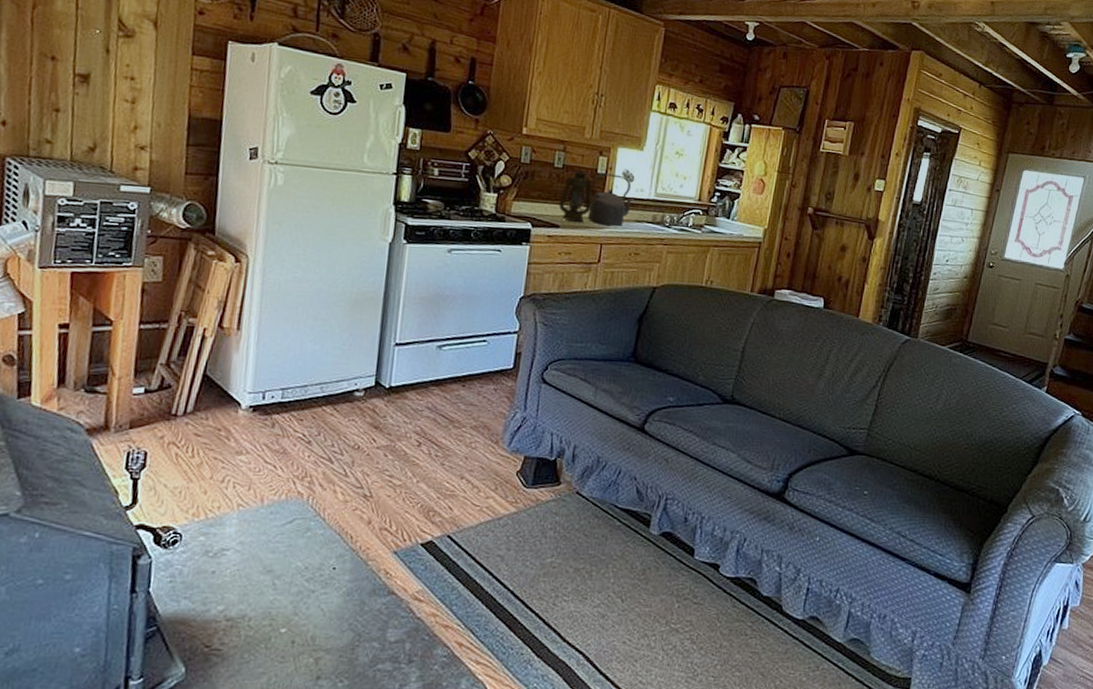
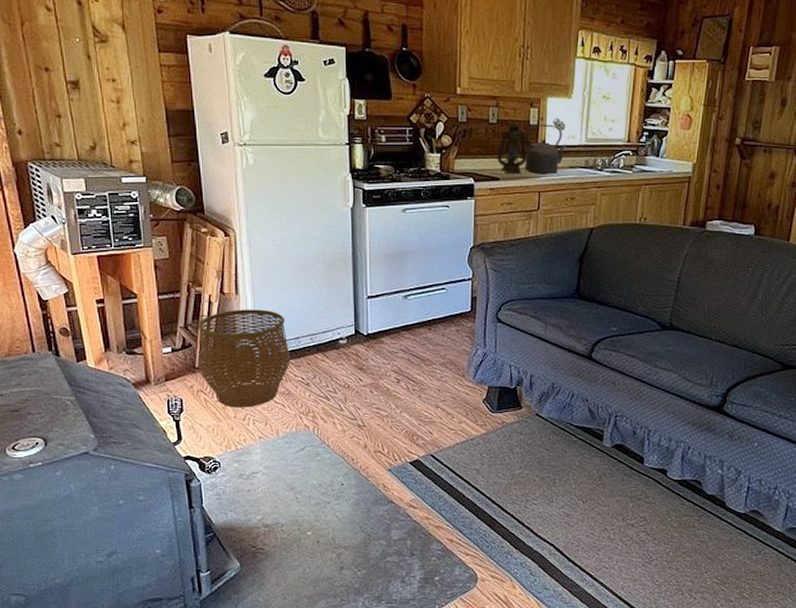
basket: none [174,347,294,467] -> present [197,309,290,408]

